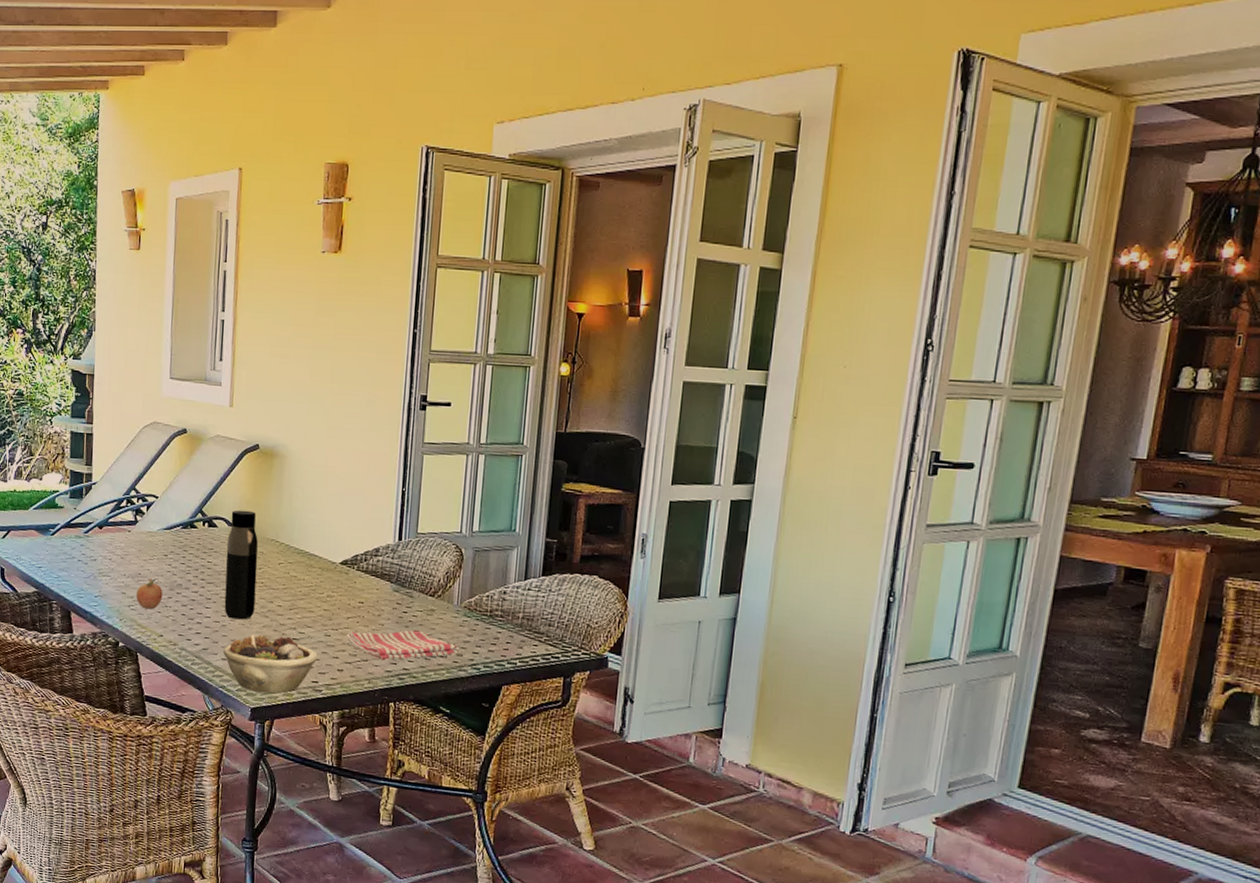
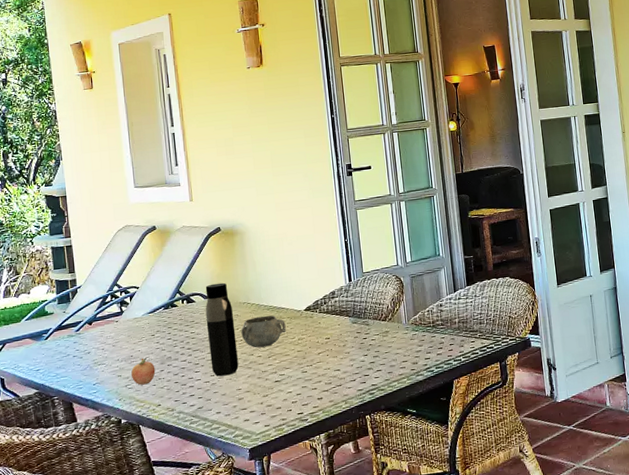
succulent planter: present [223,634,318,694] -> none [217,380,299,435]
decorative bowl: none [263,559,316,597] -> present [241,315,286,348]
dish towel: present [346,629,460,661] -> none [320,351,415,383]

